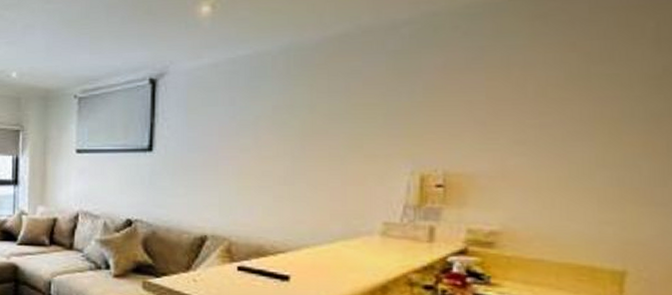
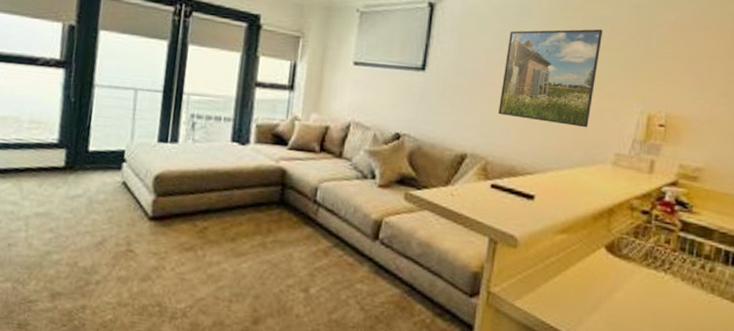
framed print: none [238,84,354,197] -> present [498,29,603,128]

